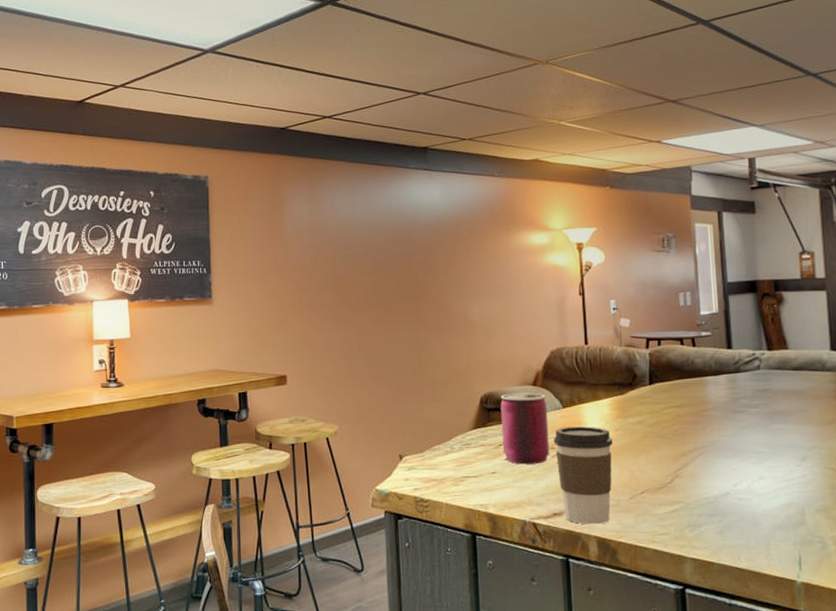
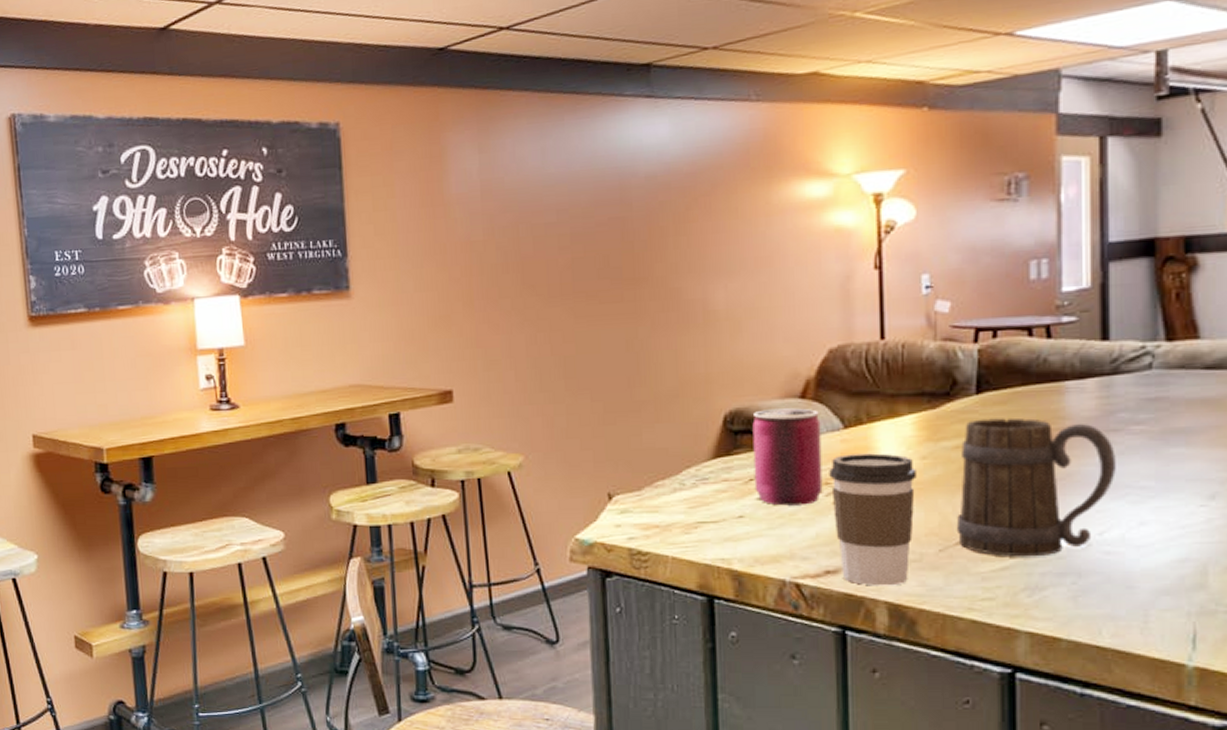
beer mug: none [640,402,742,503] -> present [956,417,1116,557]

